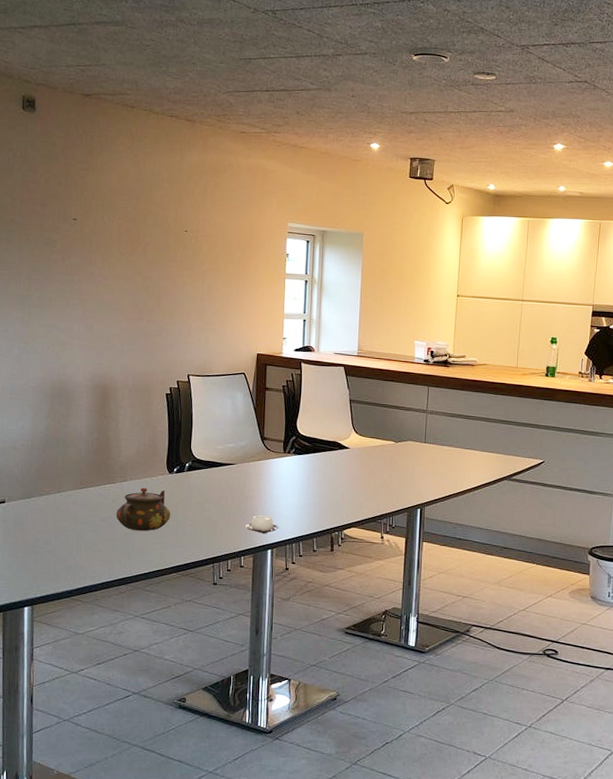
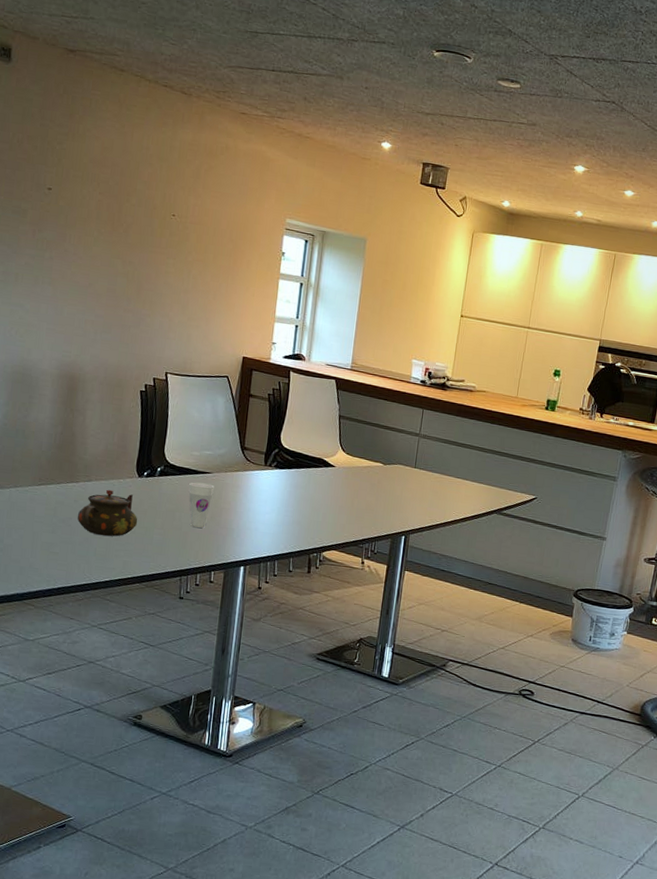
cup: none [215,474,239,517] -> present [188,482,214,529]
cup: present [245,515,279,534] -> none [217,529,254,550]

